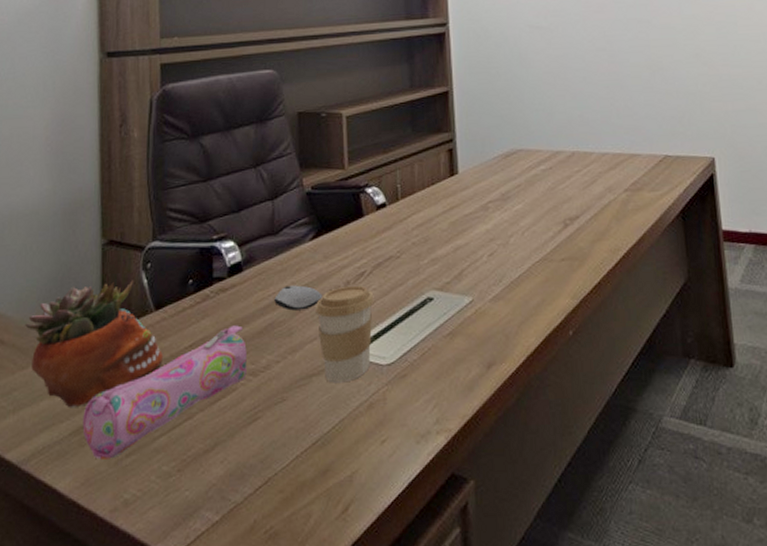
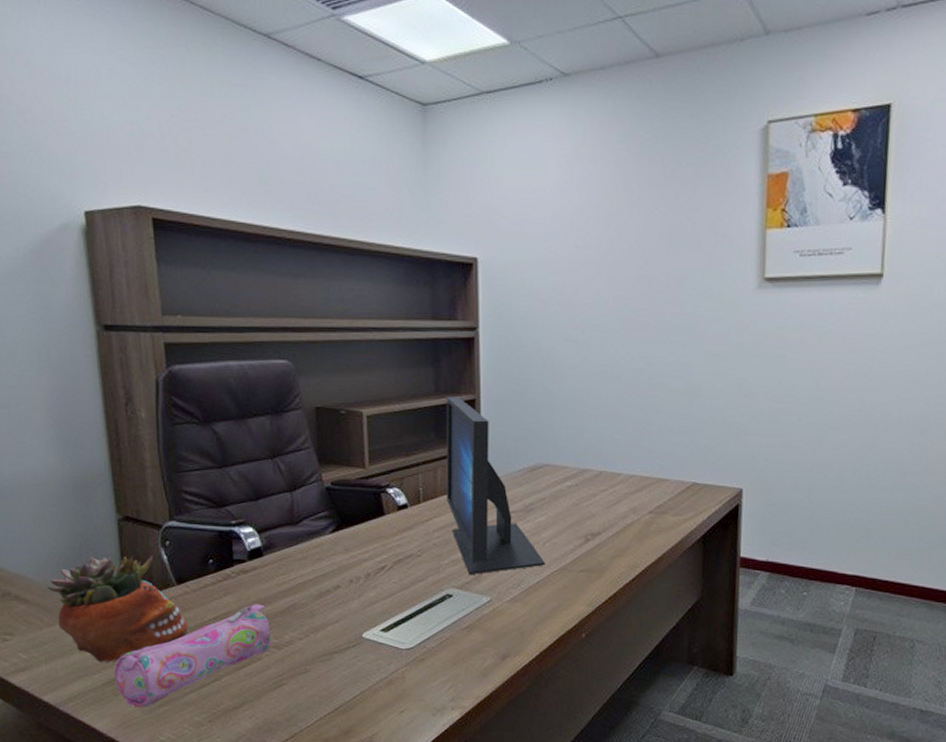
computer mouse: present [274,285,323,311] -> none [295,572,344,596]
coffee cup: present [316,285,374,383] -> none [337,577,394,661]
monitor: none [421,90,526,275] -> present [446,396,545,576]

